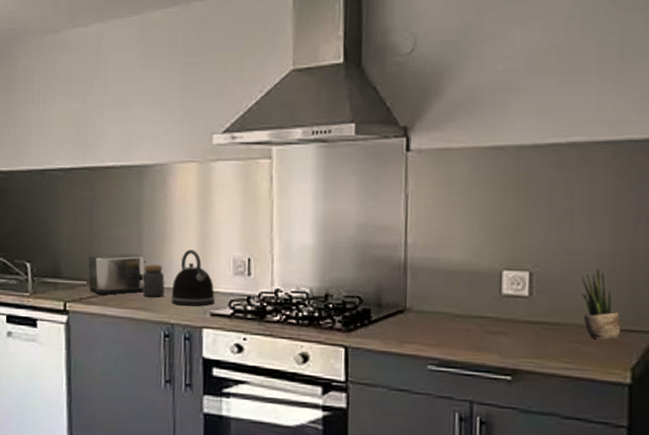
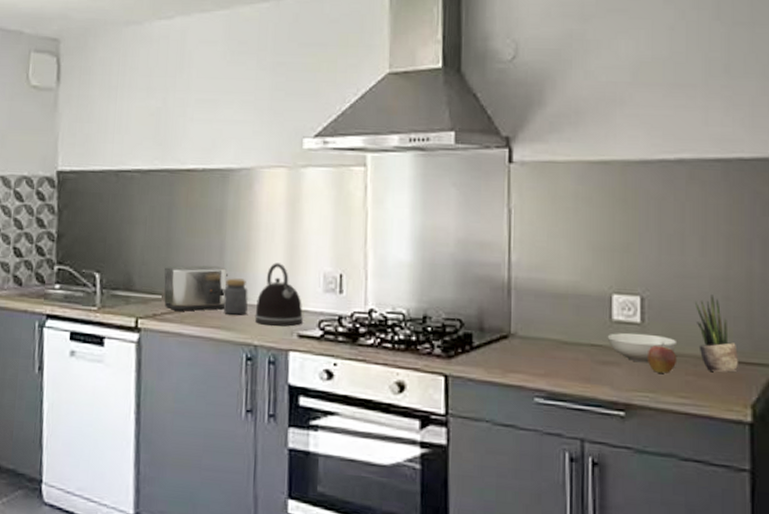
bowl: none [496,305,563,333] -> present [607,332,678,363]
fruit: none [533,313,561,341] -> present [646,342,676,373]

